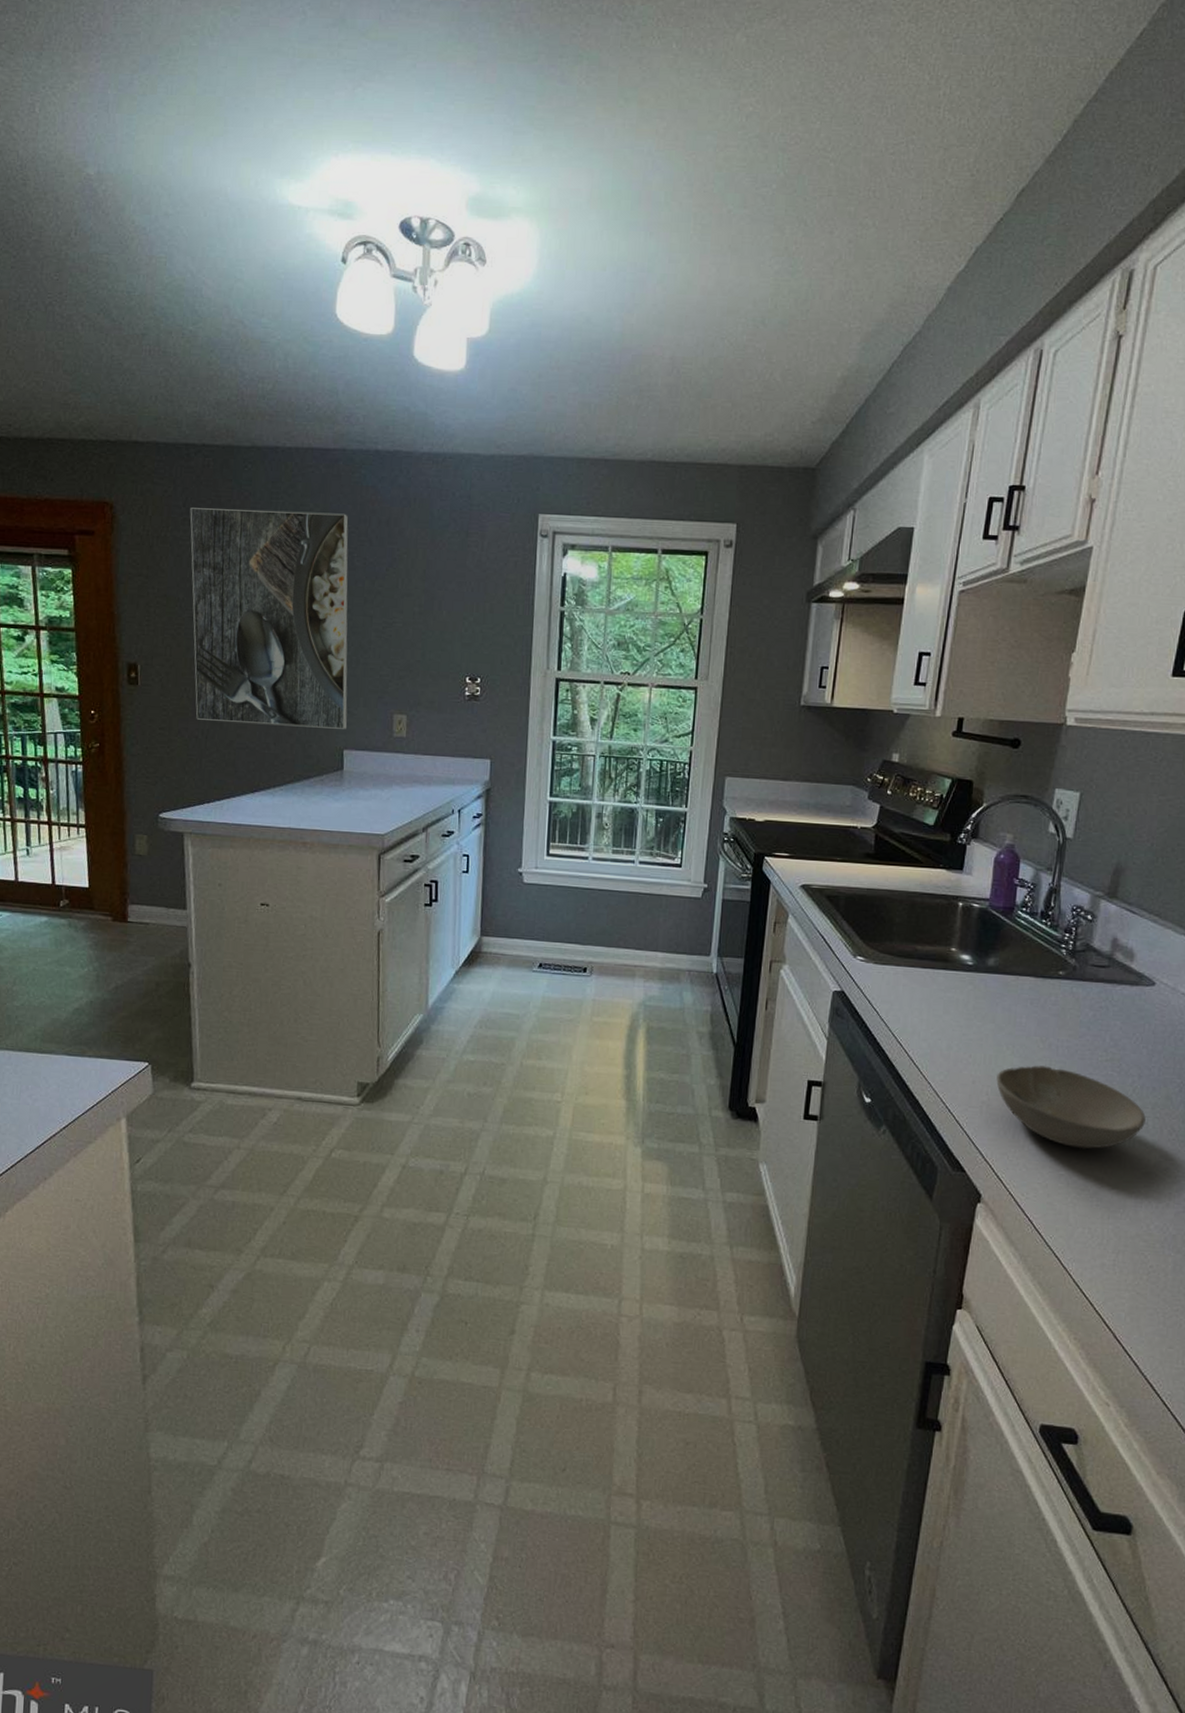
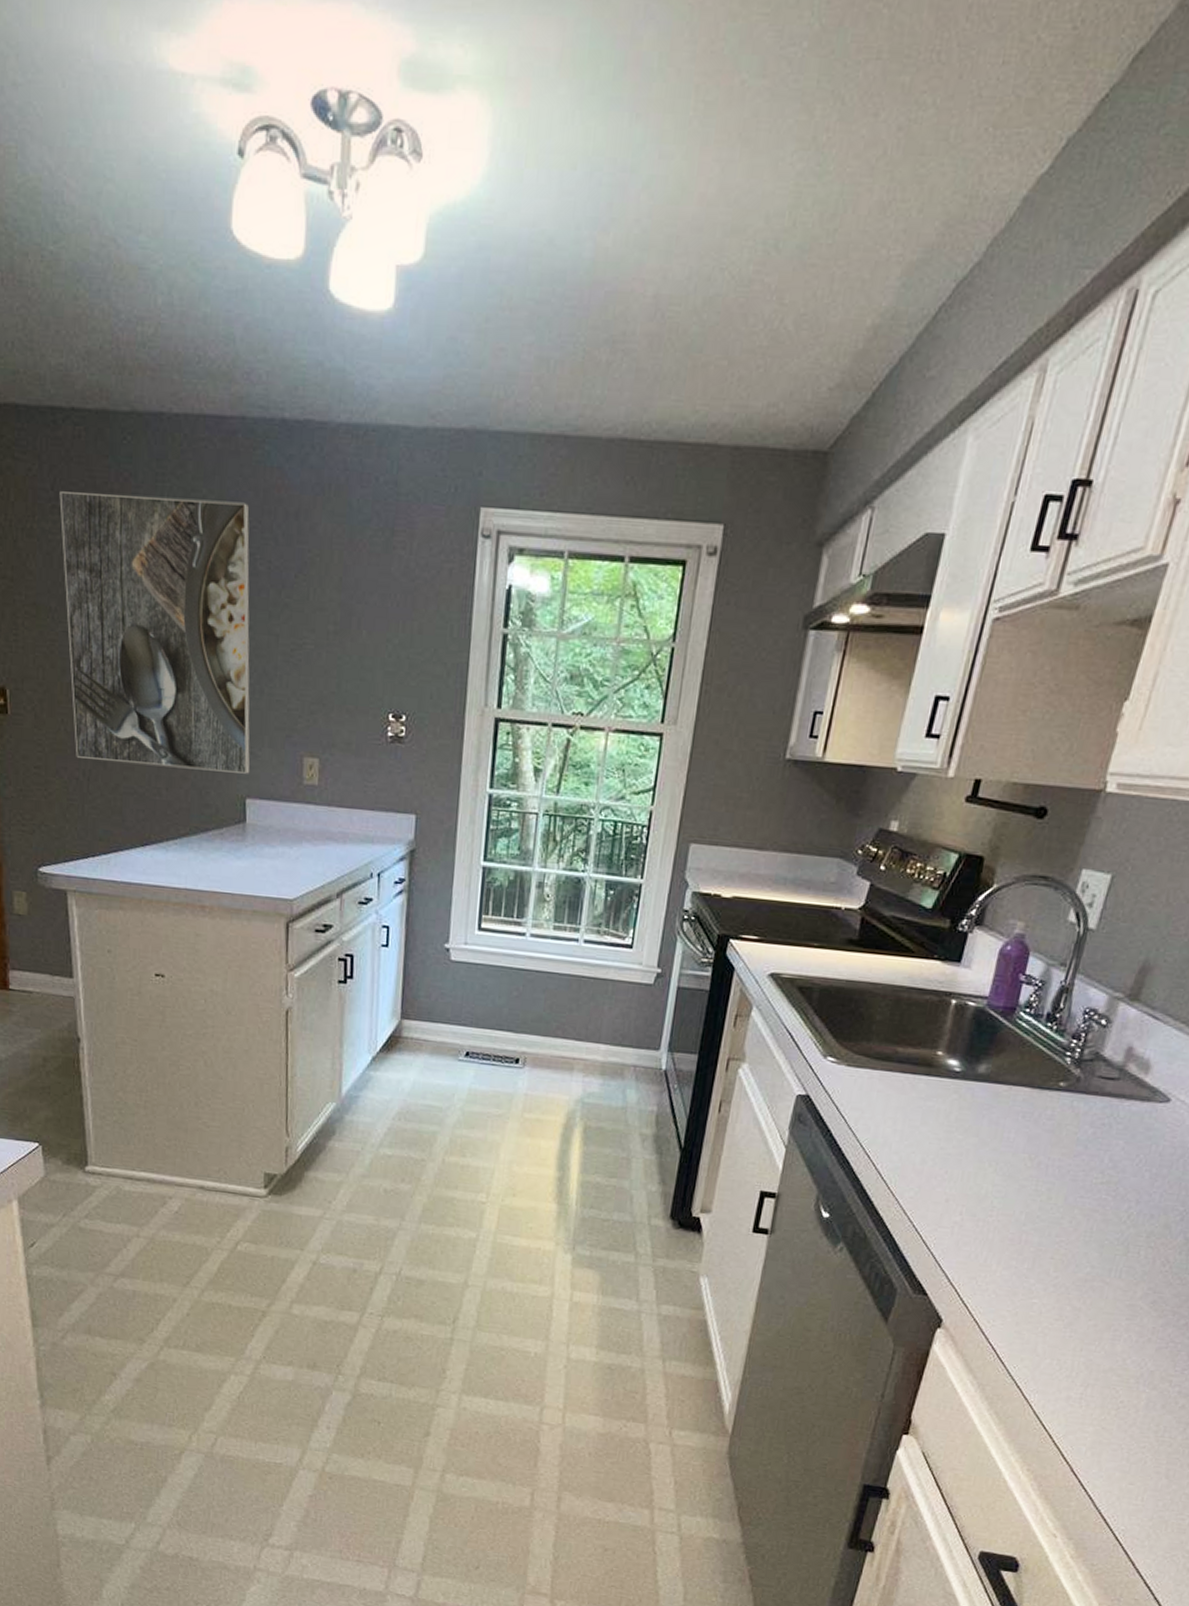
bowl: present [996,1065,1146,1150] -> none [973,1185,1139,1278]

